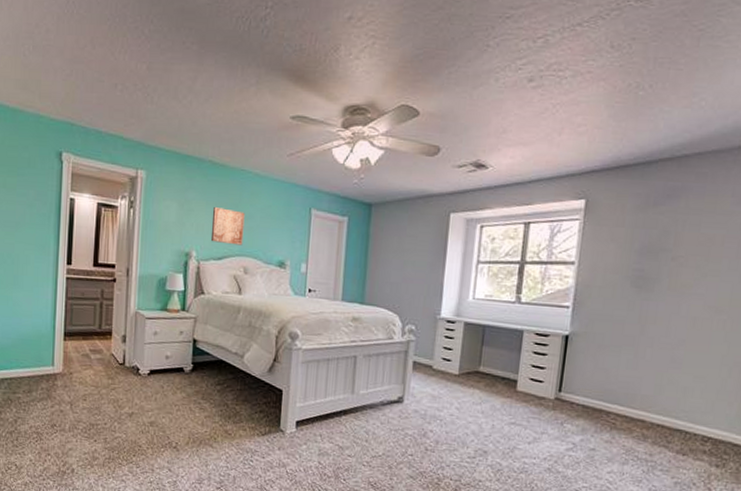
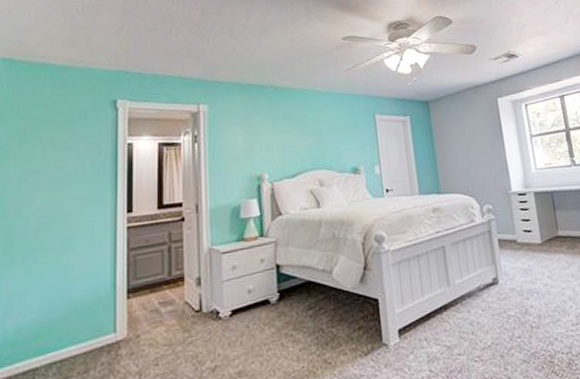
wall art: present [210,207,245,246] -> none [280,127,315,161]

